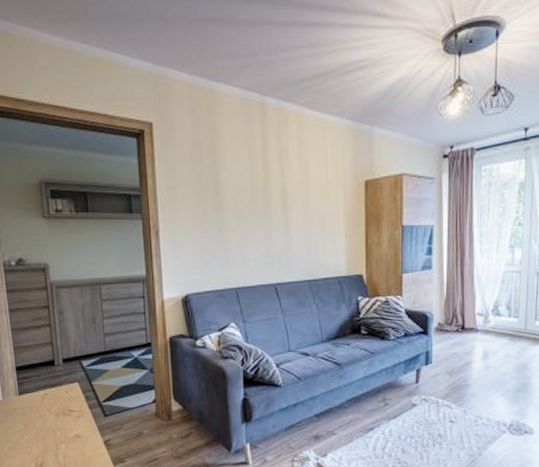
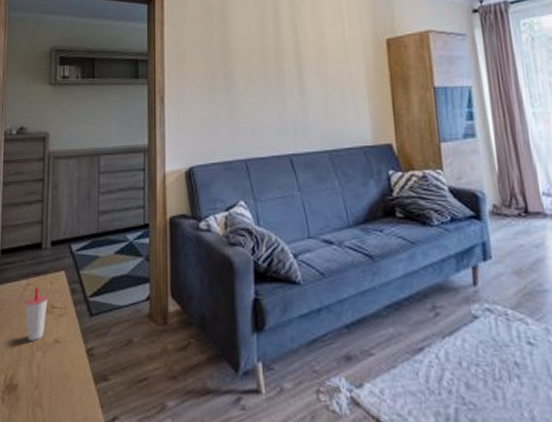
cup: none [44,396,66,437] -> present [24,287,48,341]

